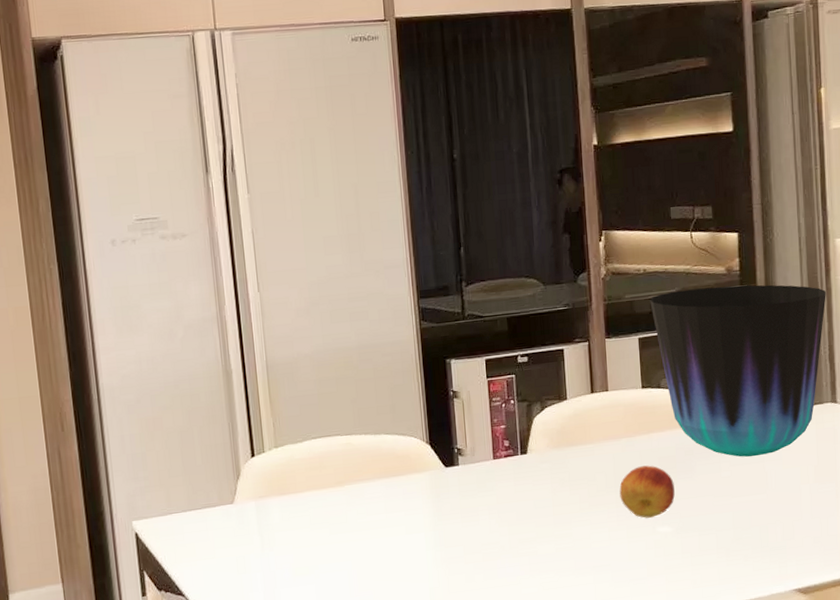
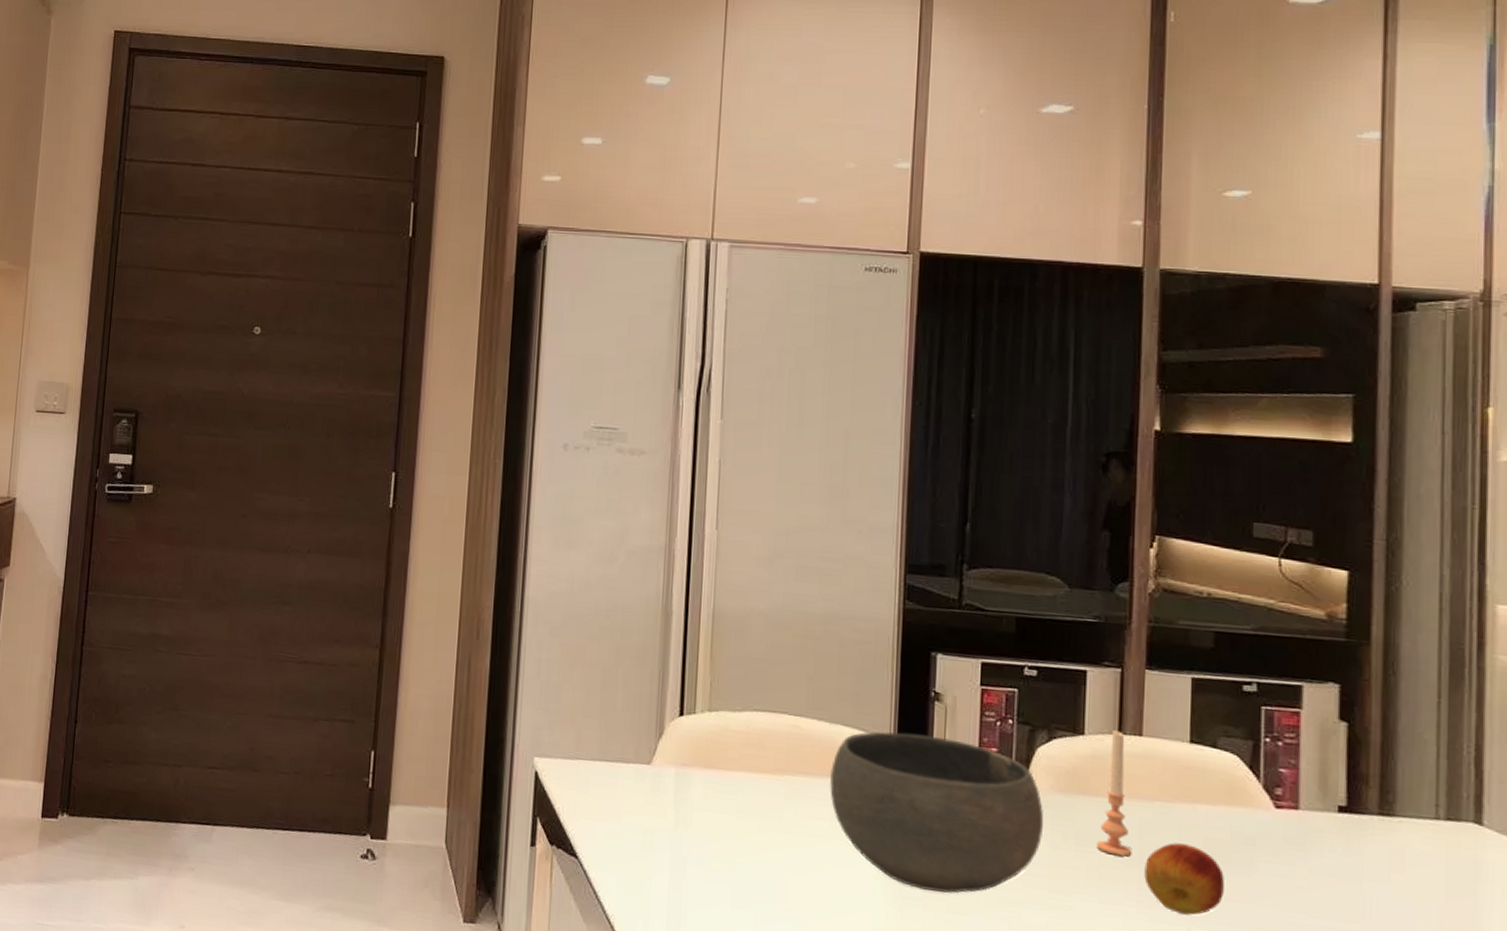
bowl: none [380,426,546,549] -> present [830,731,1044,894]
candle: none [584,391,610,487] -> present [1096,730,1132,857]
vase: present [650,284,826,457] -> none [1212,628,1476,872]

